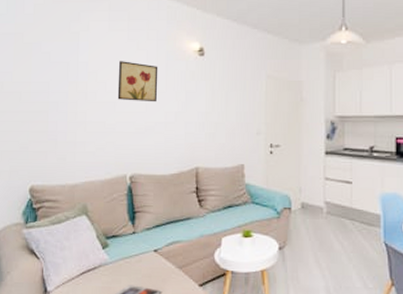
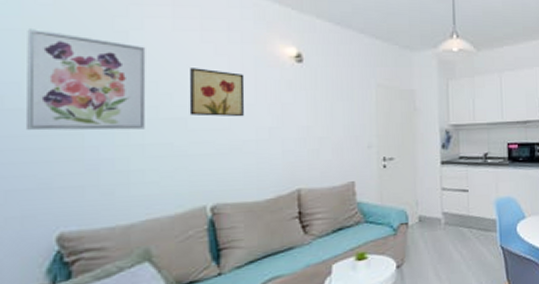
wall art: none [15,33,90,110] -> present [27,29,146,131]

